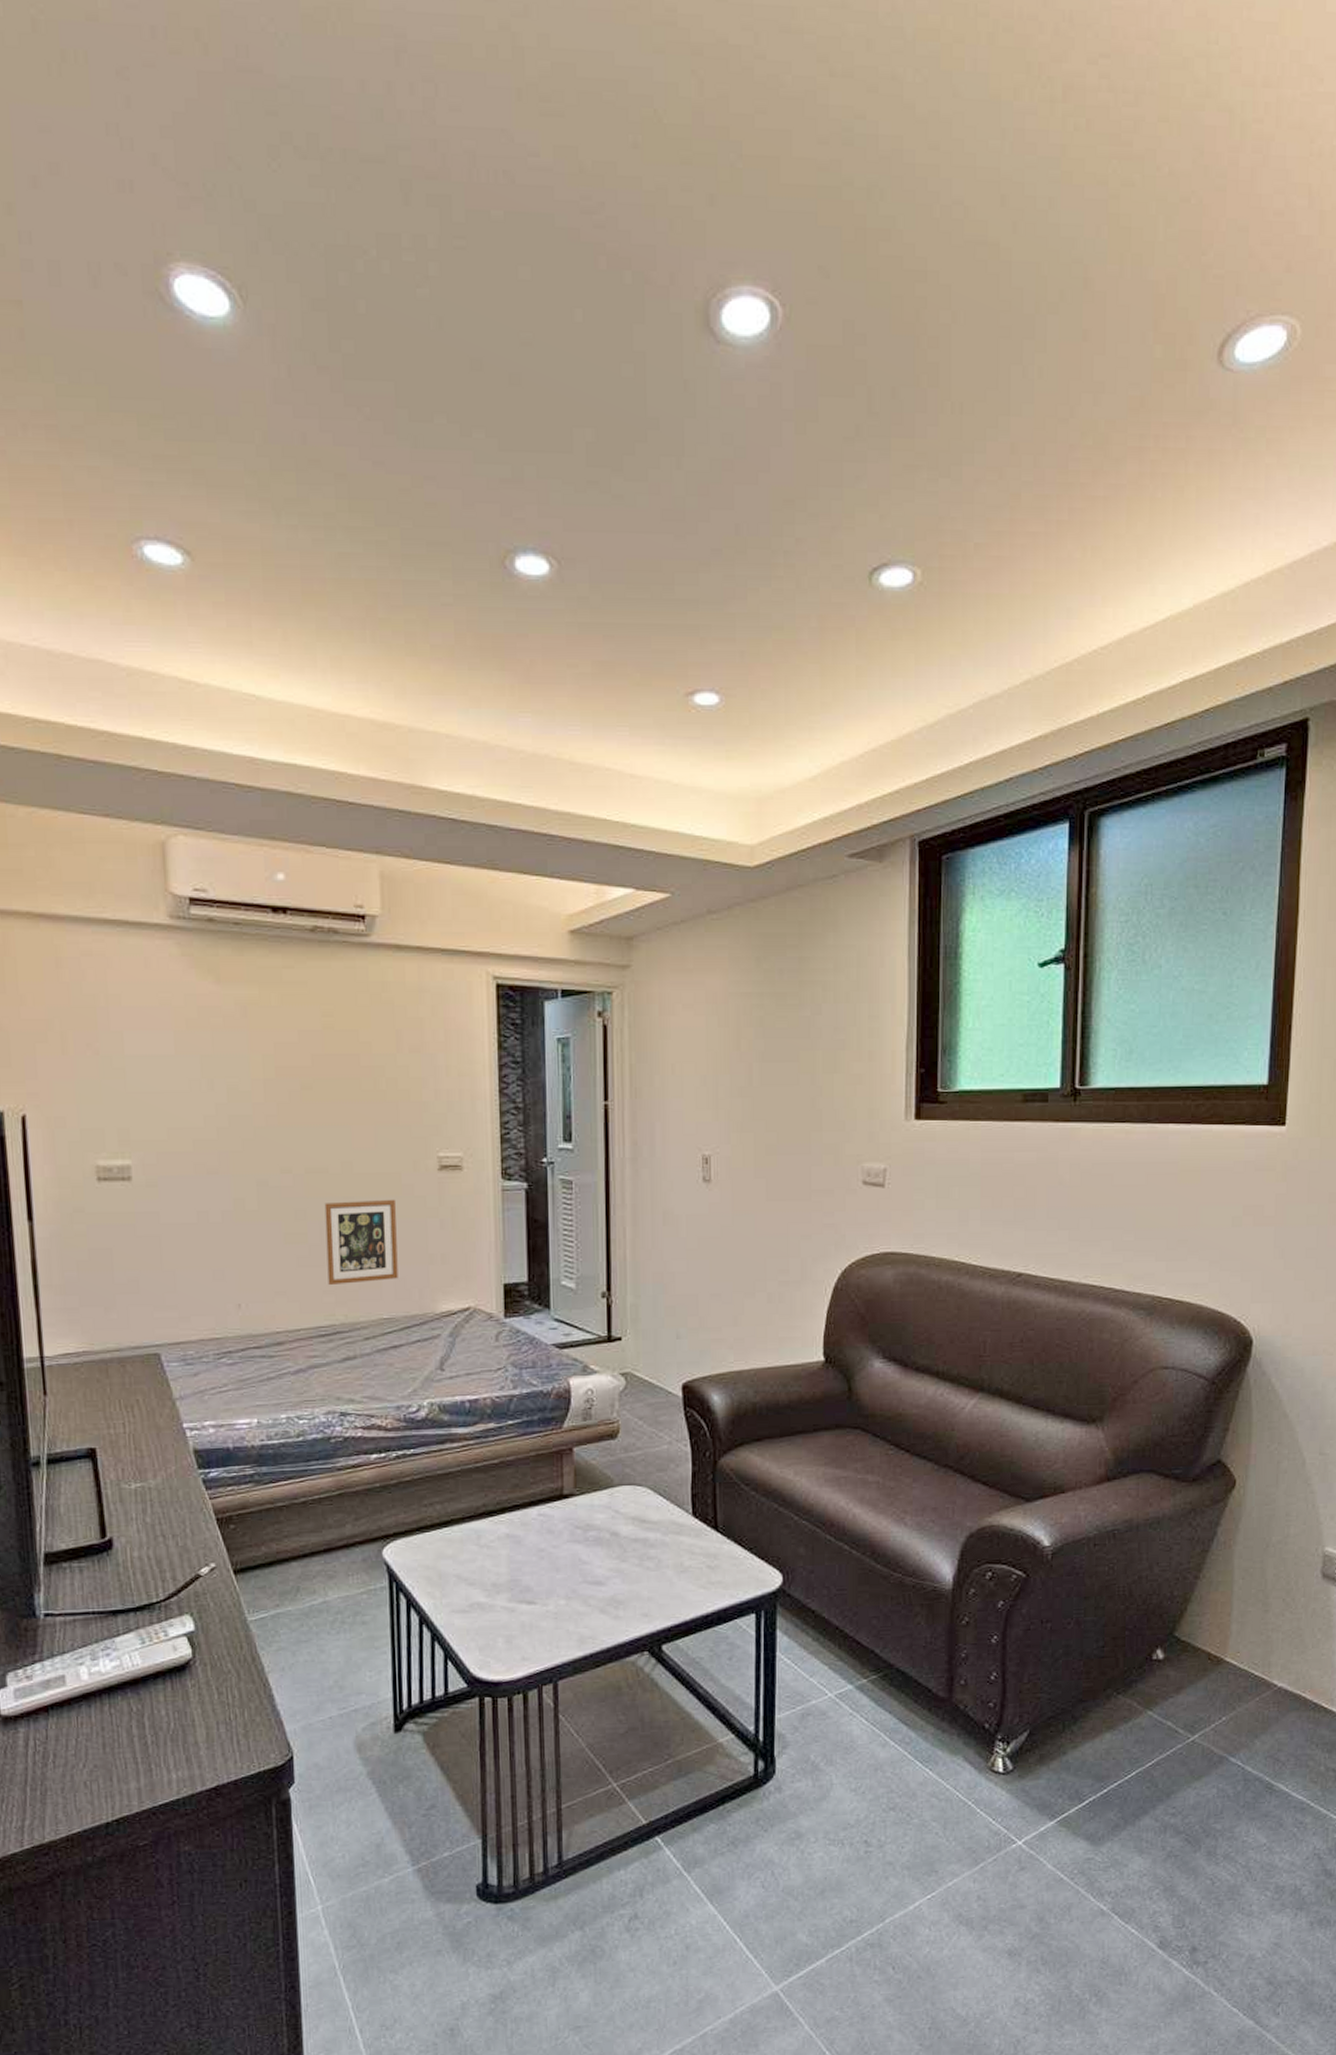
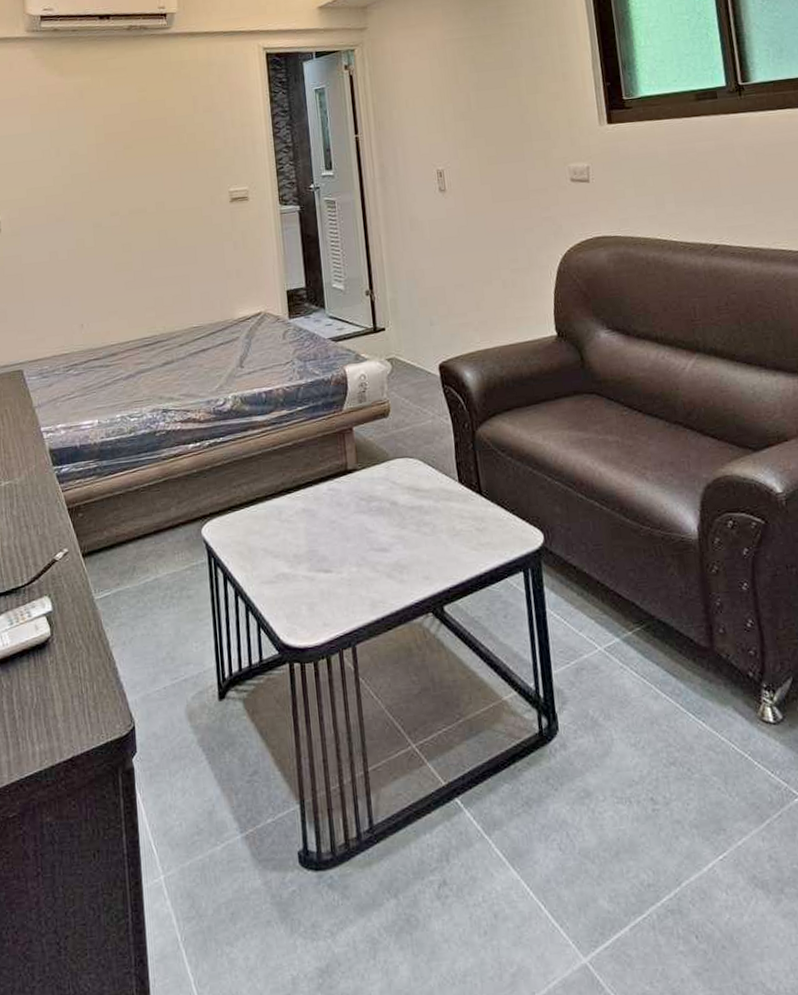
picture frame: present [324,1199,398,1286] -> none [144,228,204,304]

